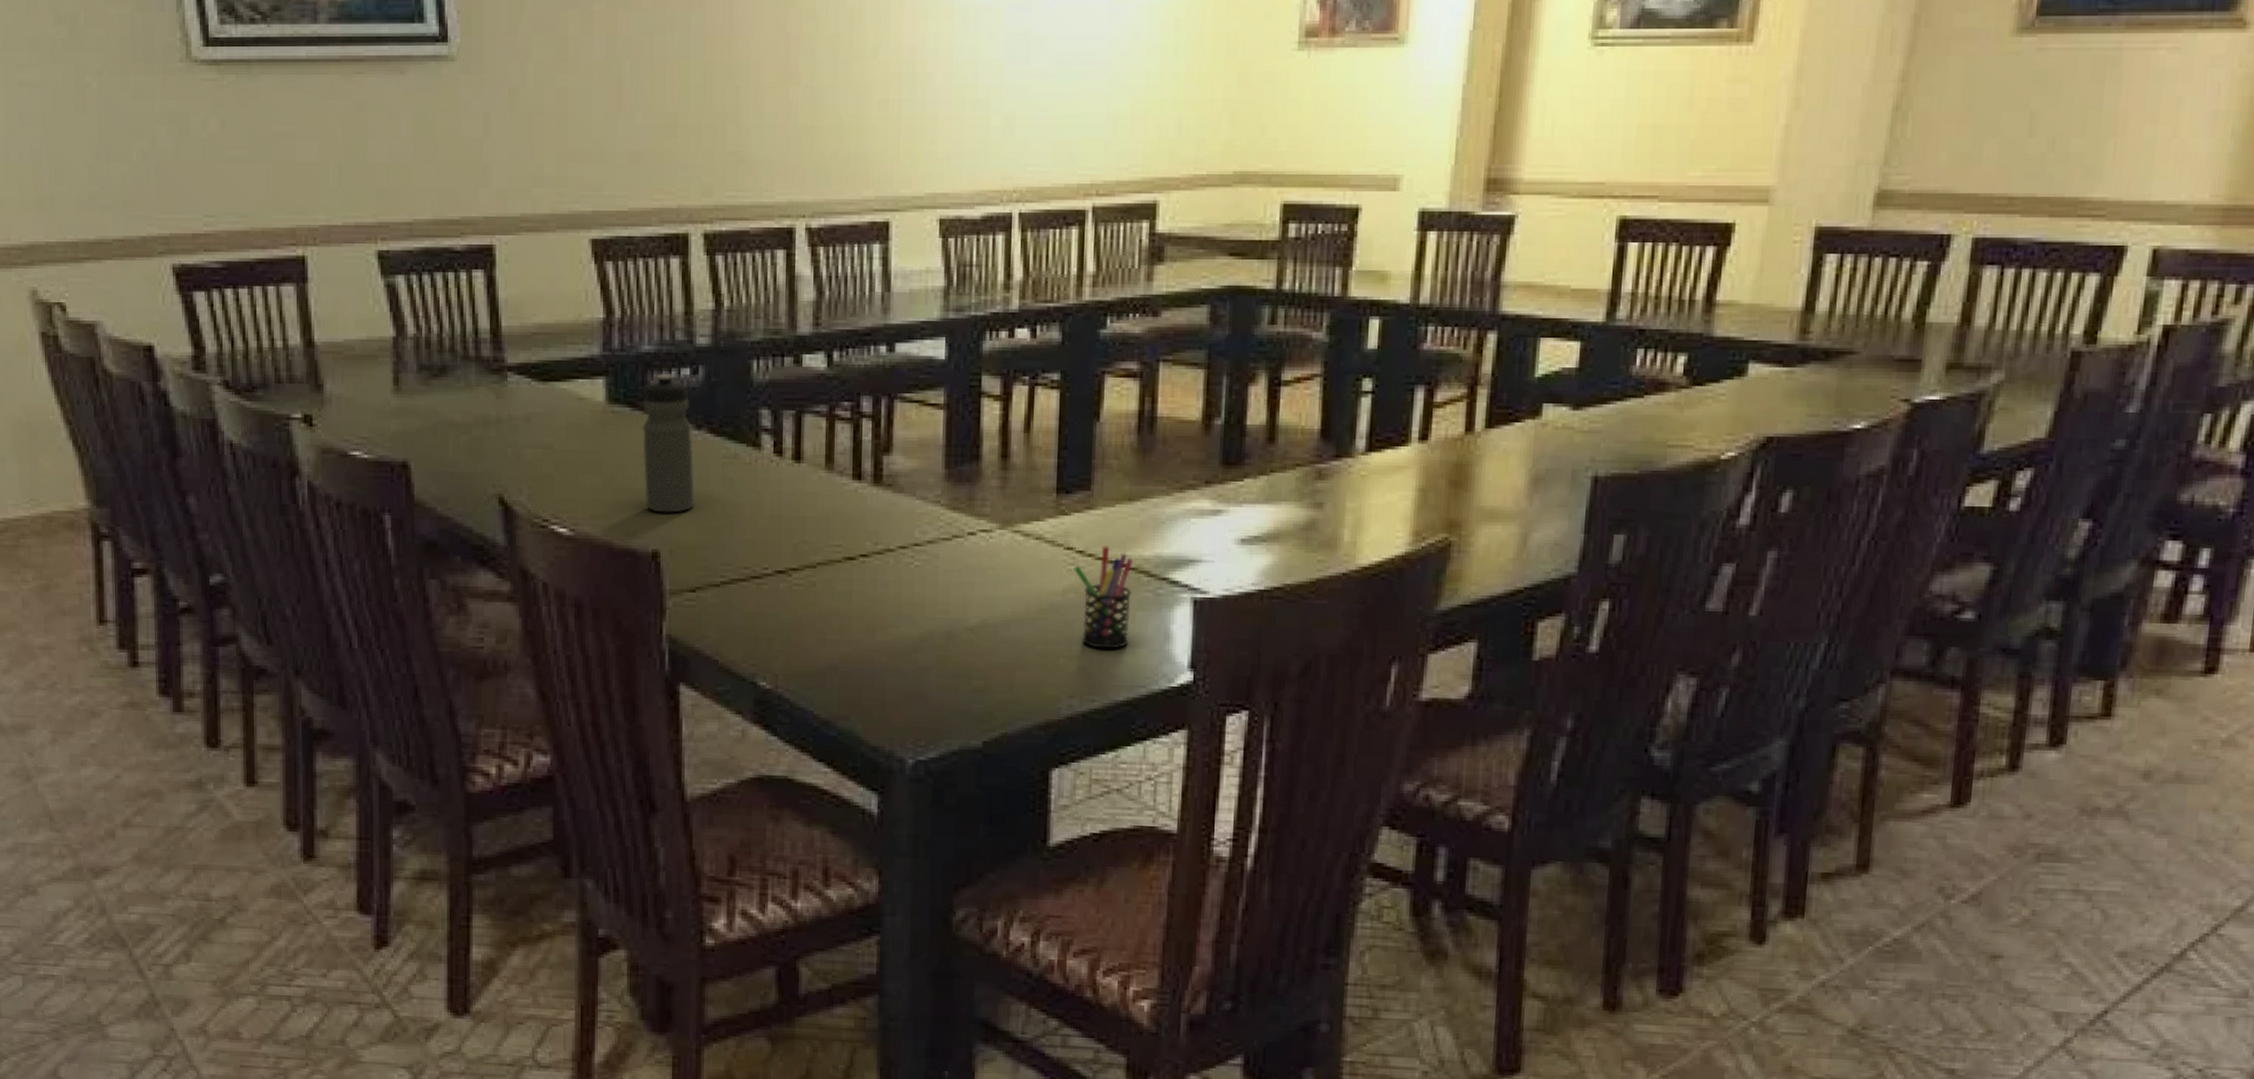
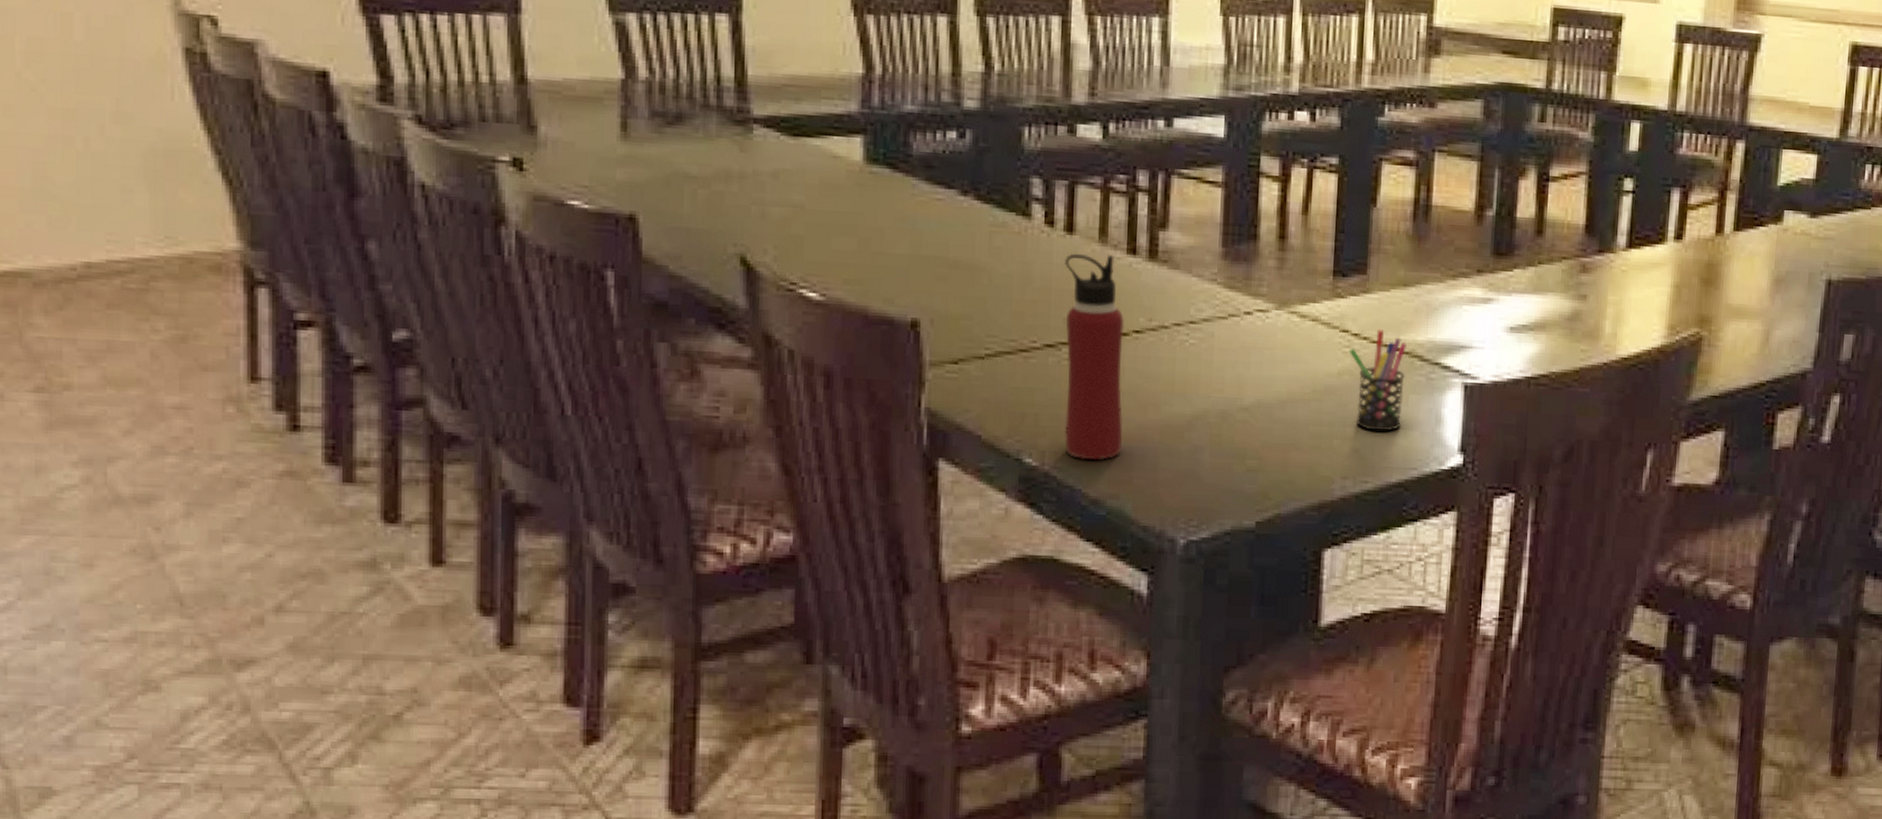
water bottle: present [641,373,695,513] -> none [902,135,960,281]
water bottle: none [793,481,852,683] -> present [1065,253,1125,461]

